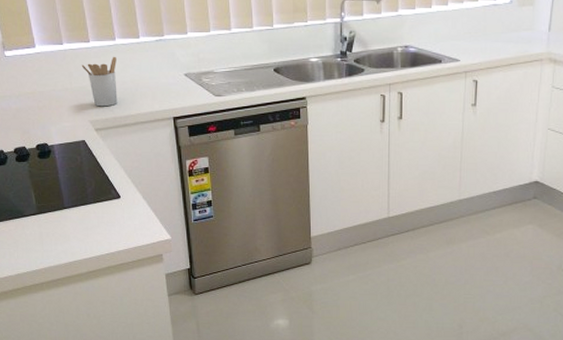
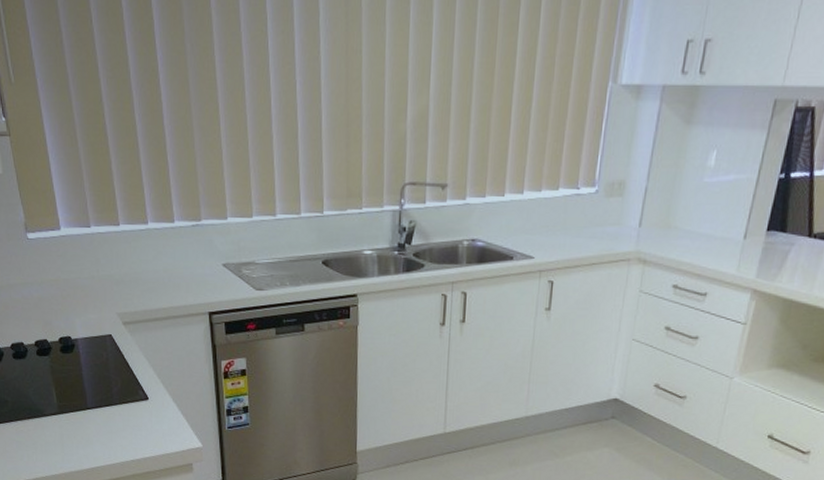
utensil holder: present [81,56,118,107] -> none [110,242,148,298]

